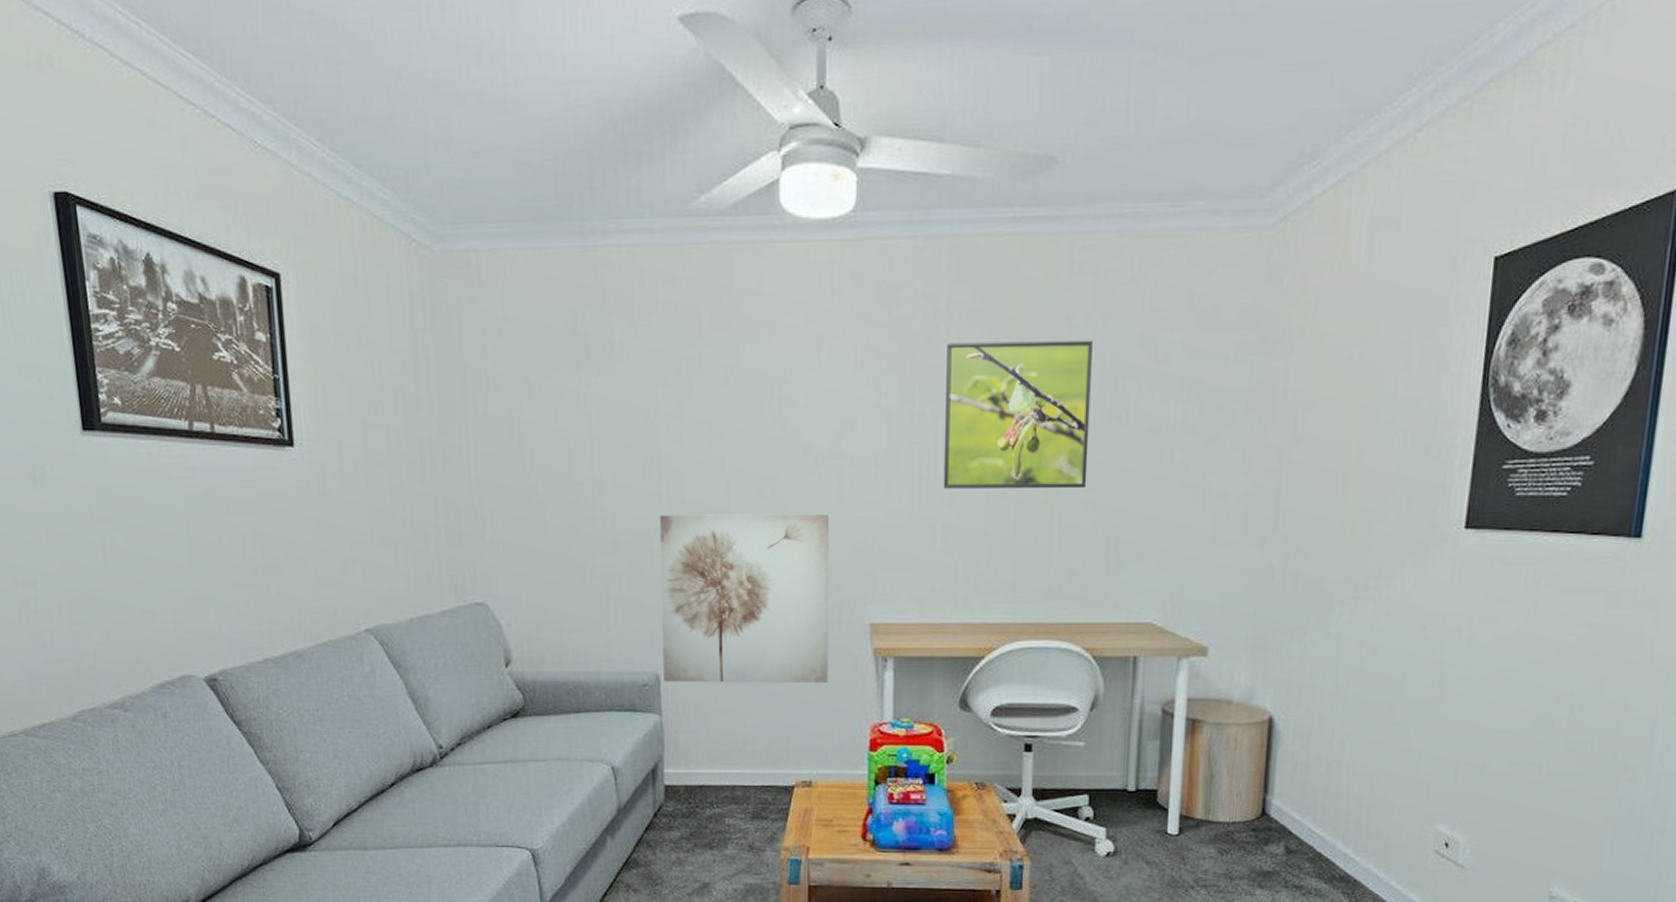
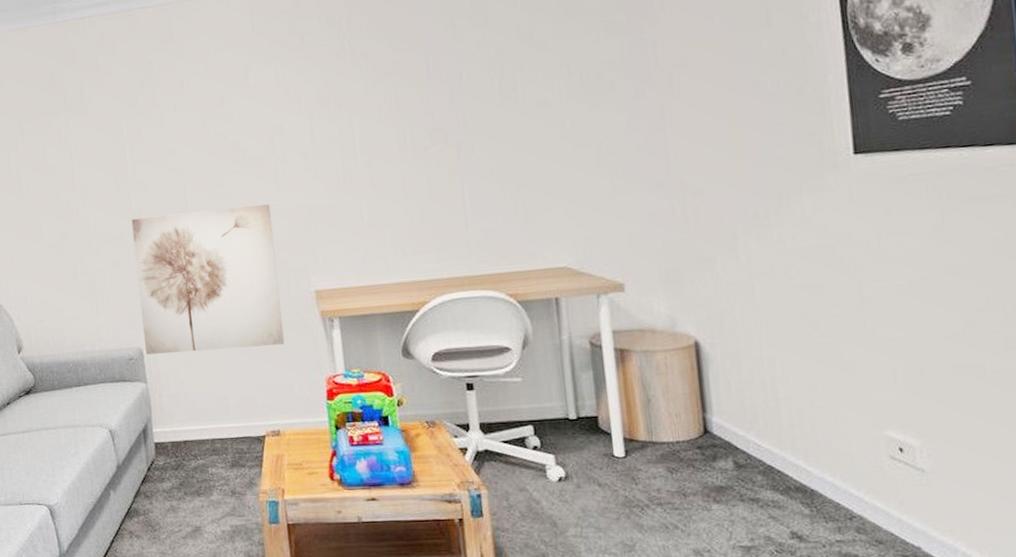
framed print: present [943,340,1093,489] -> none [352,38,489,173]

